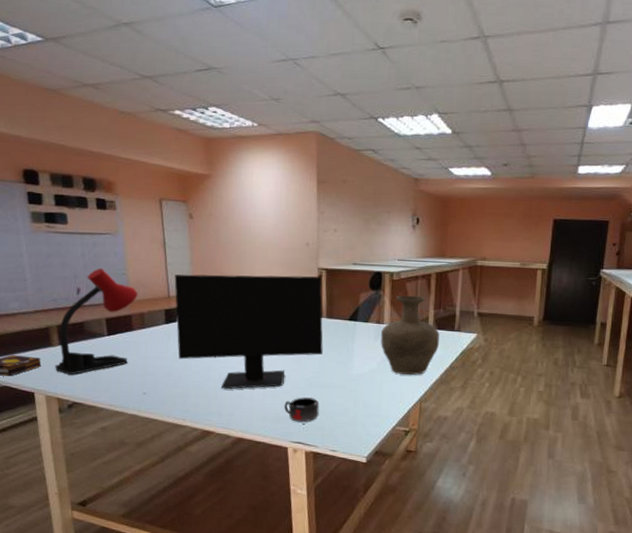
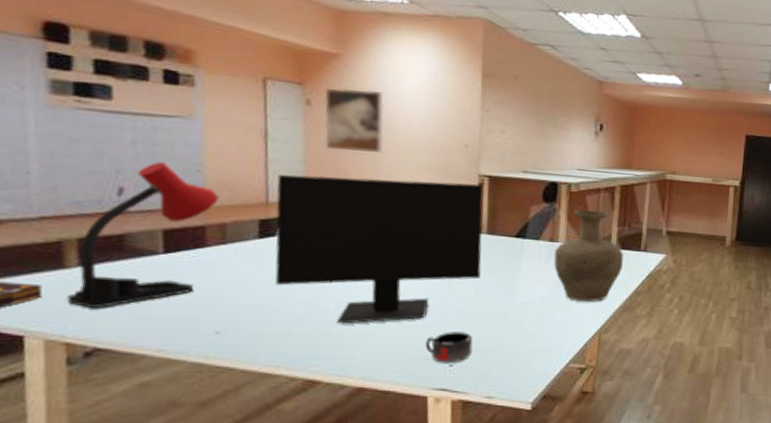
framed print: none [201,202,246,254] -> present [324,88,385,153]

